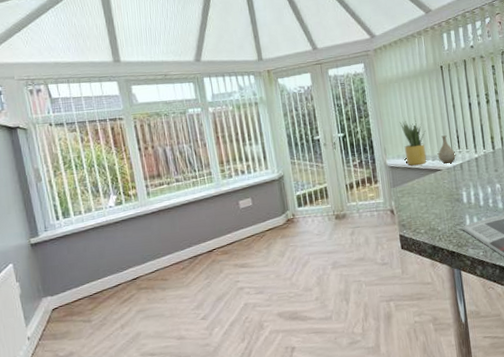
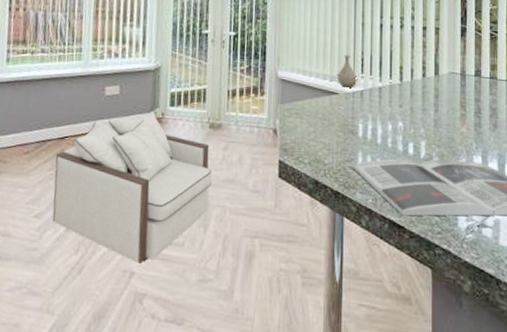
armchair: none [209,215,347,340] -> present [52,113,213,263]
planter: present [399,120,427,166] -> none [299,30,328,84]

